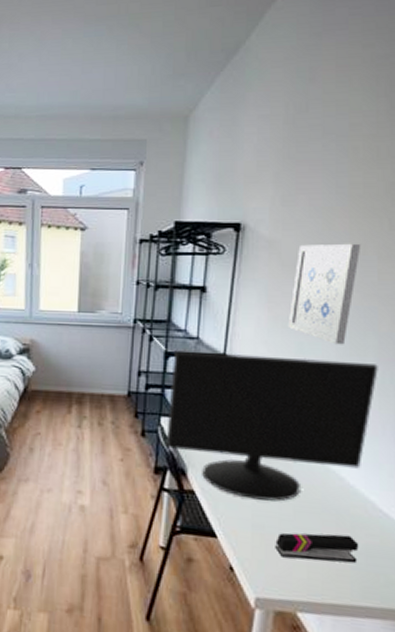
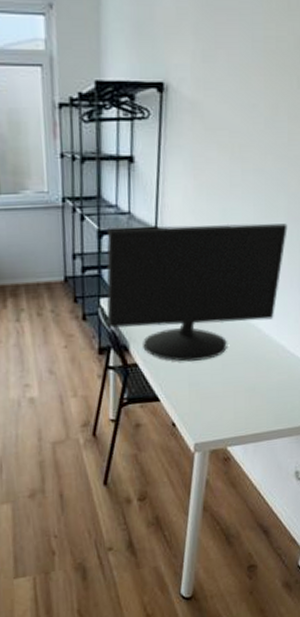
stapler: present [275,533,359,564] -> none [208,377,273,406]
wall art: present [287,243,361,345] -> none [212,103,274,208]

